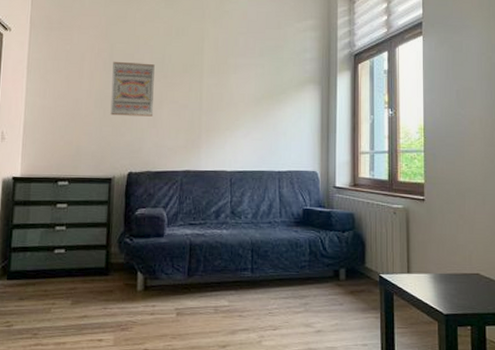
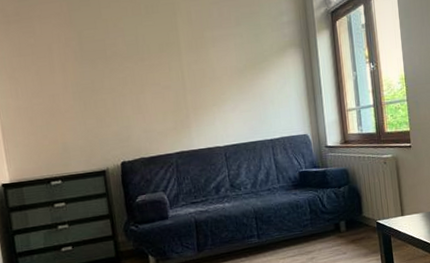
wall art: present [110,61,155,117] -> none [84,47,137,107]

